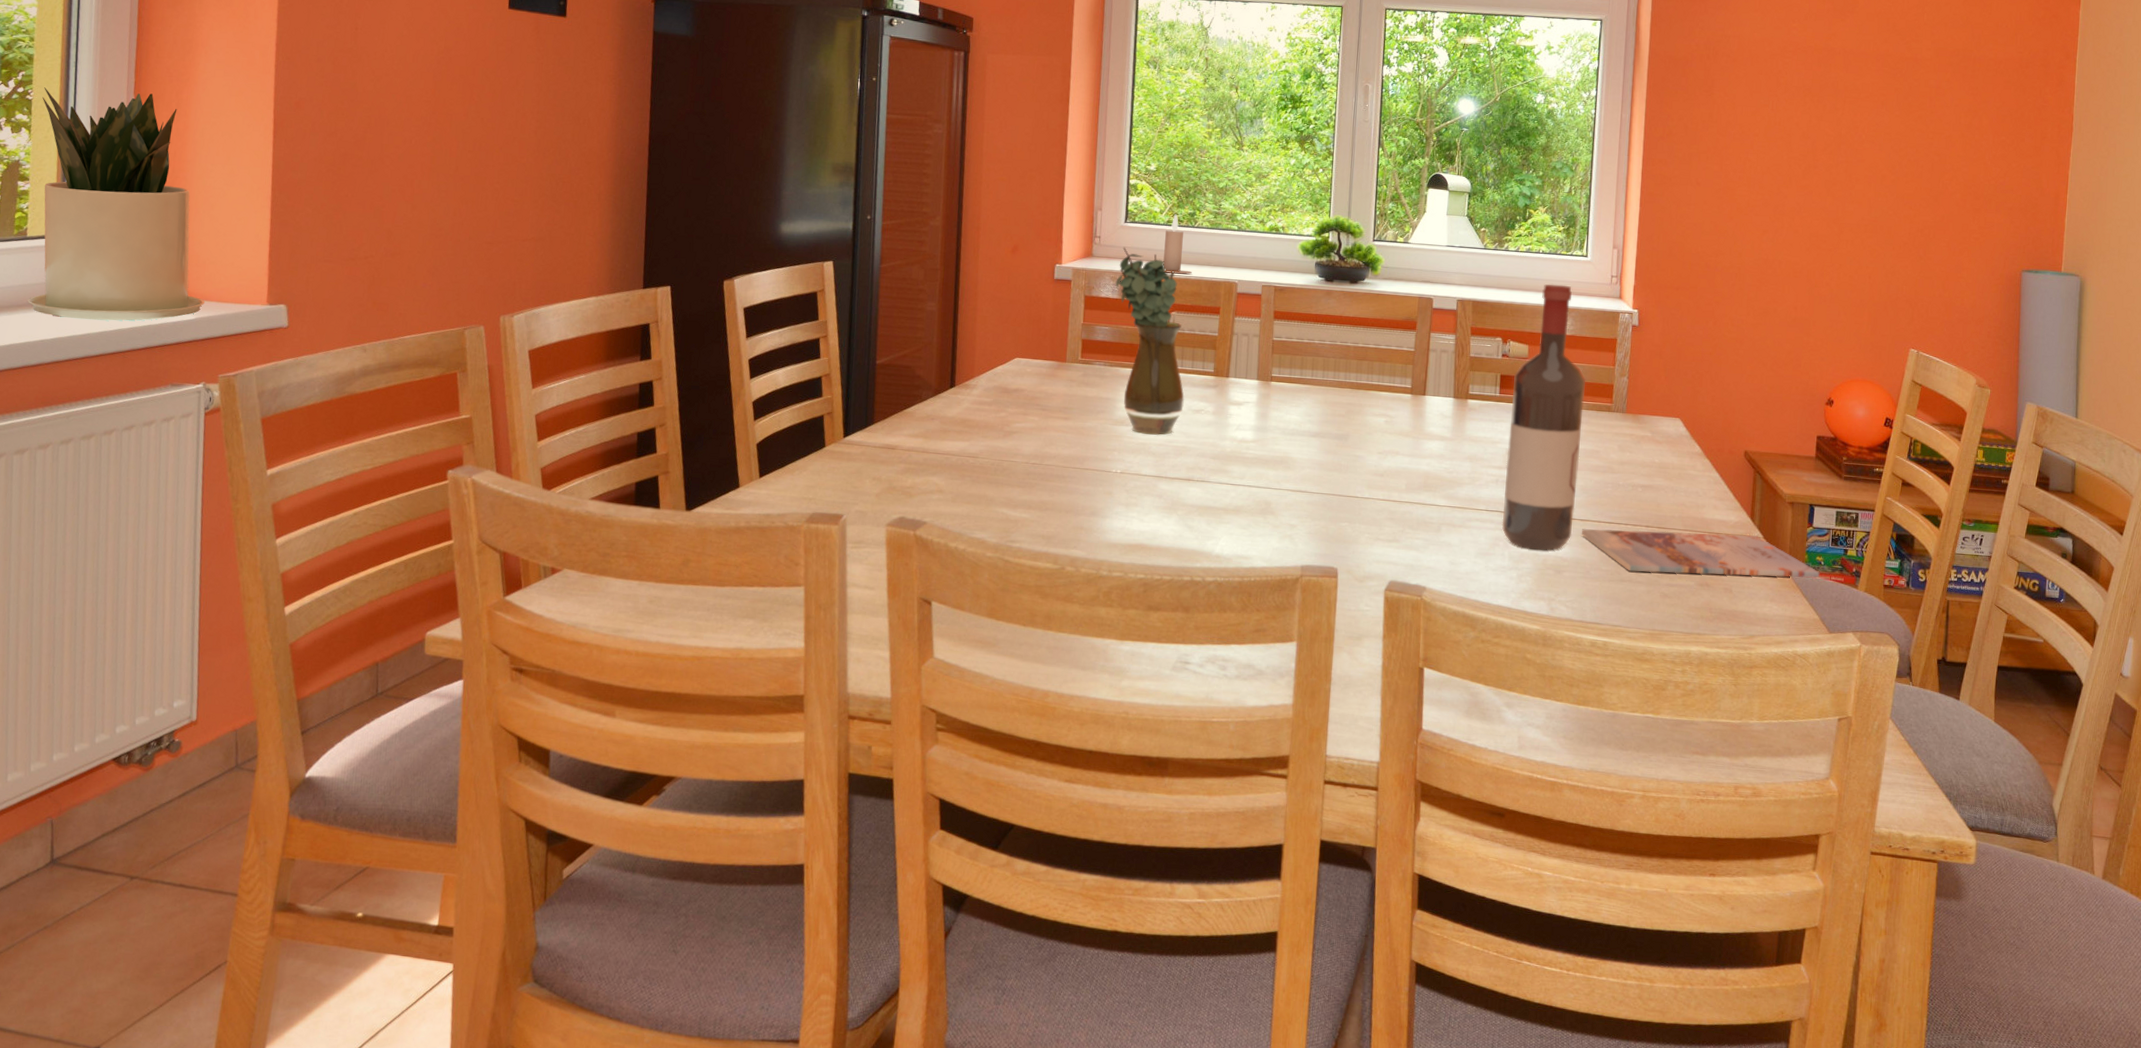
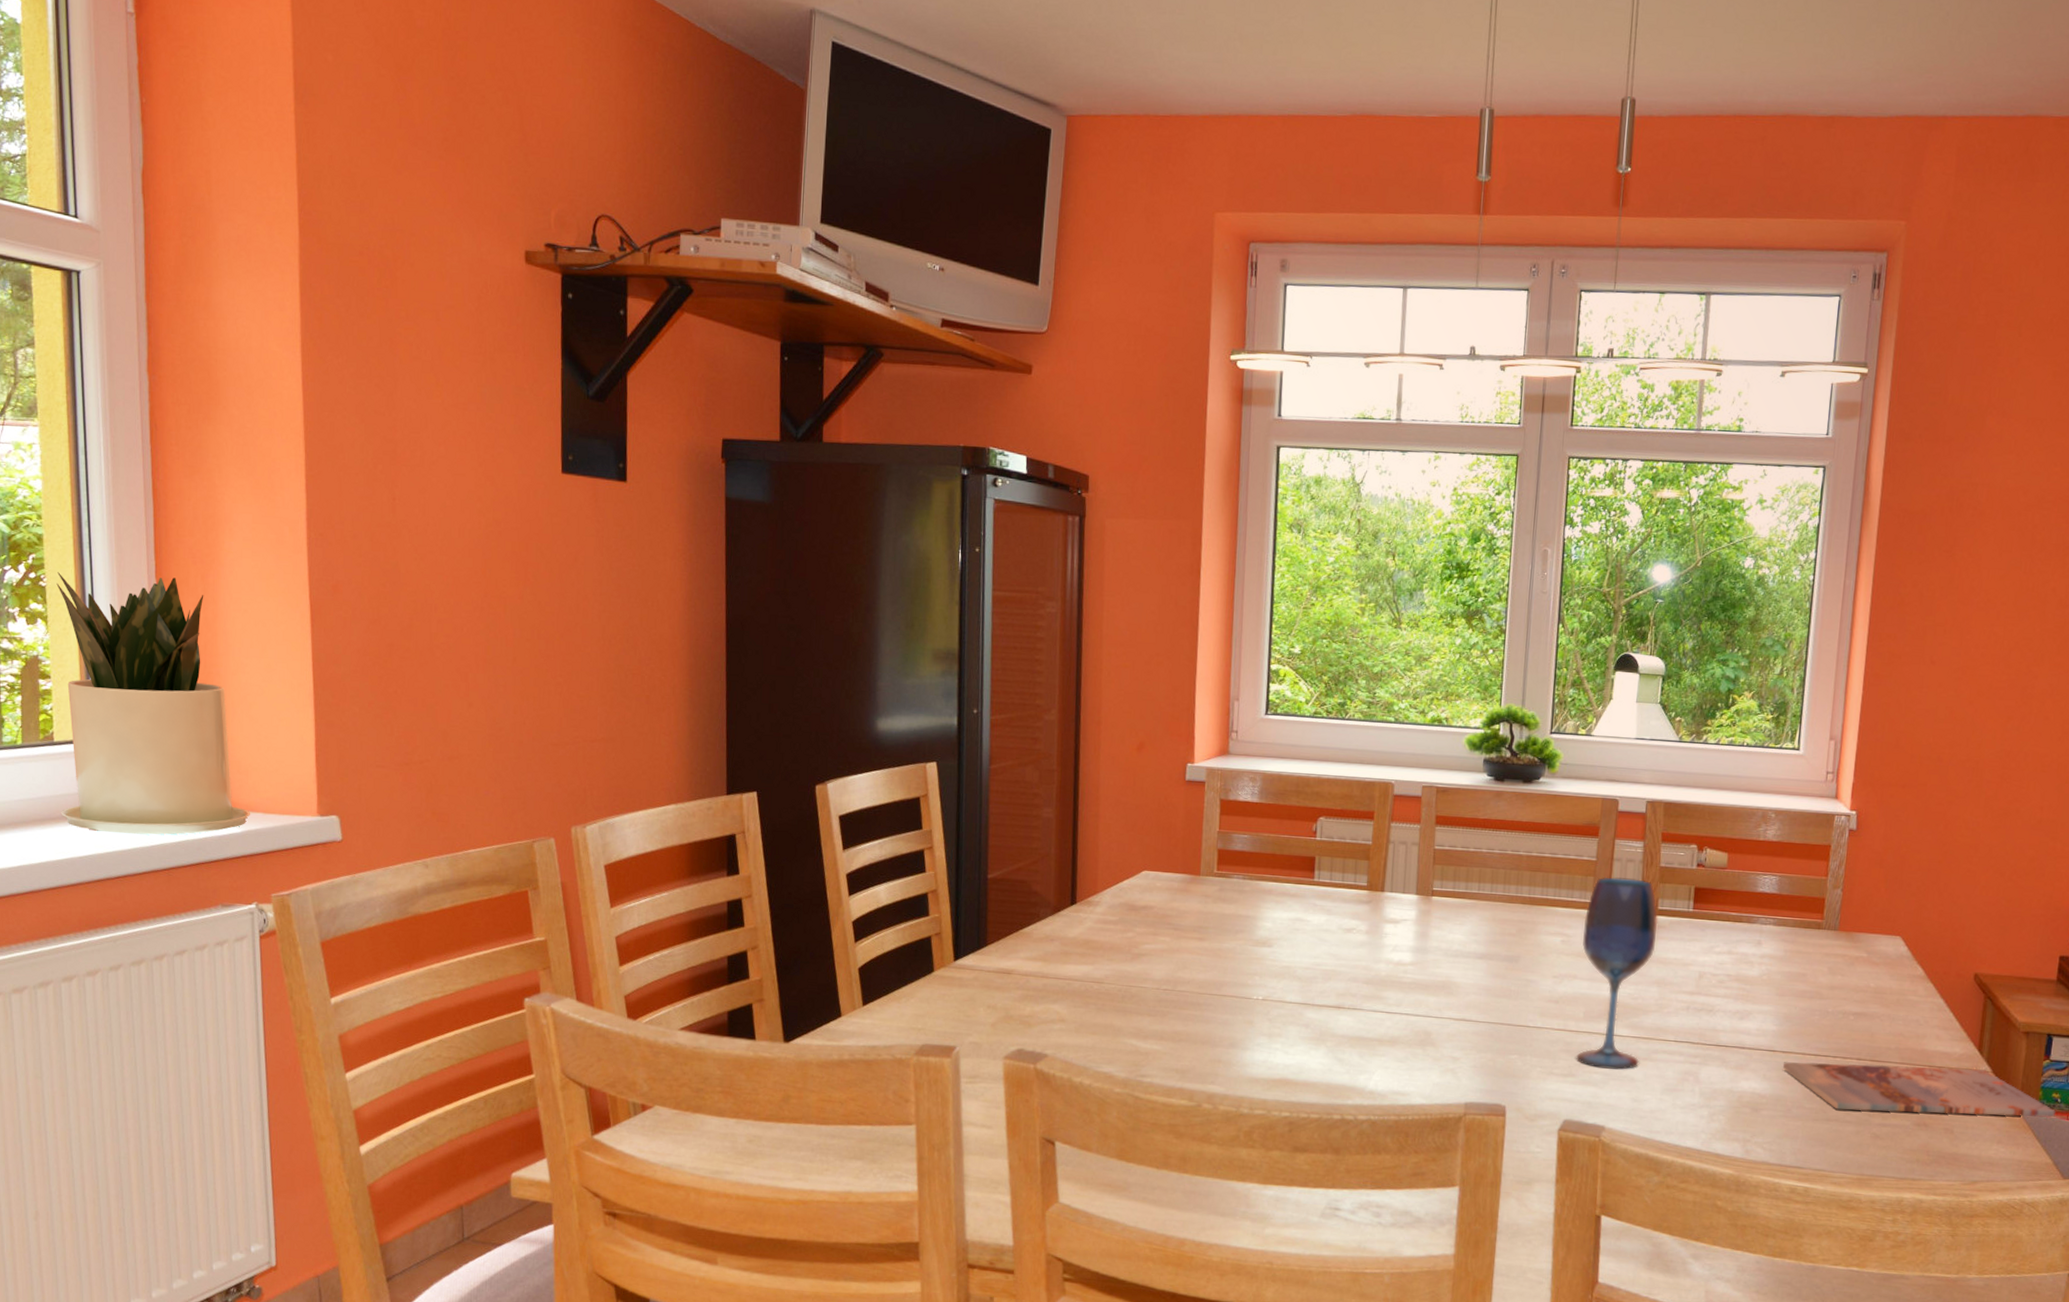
vase: present [1114,247,1184,435] -> none [1254,743,1334,958]
candle: present [1163,214,1192,274] -> none [1309,704,1342,774]
wineglass: none [1400,365,1469,535] -> present [1576,877,1658,1069]
wine bottle: present [1501,284,1586,550] -> none [1692,782,1794,1086]

